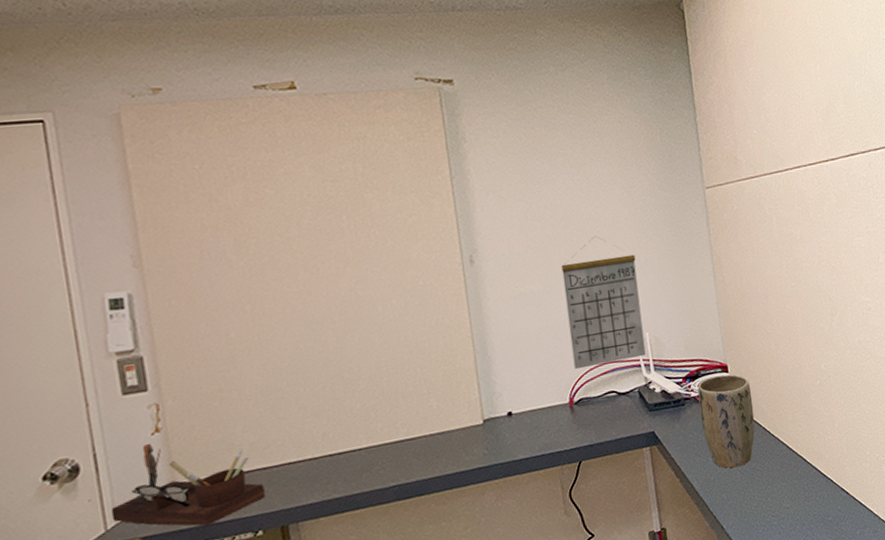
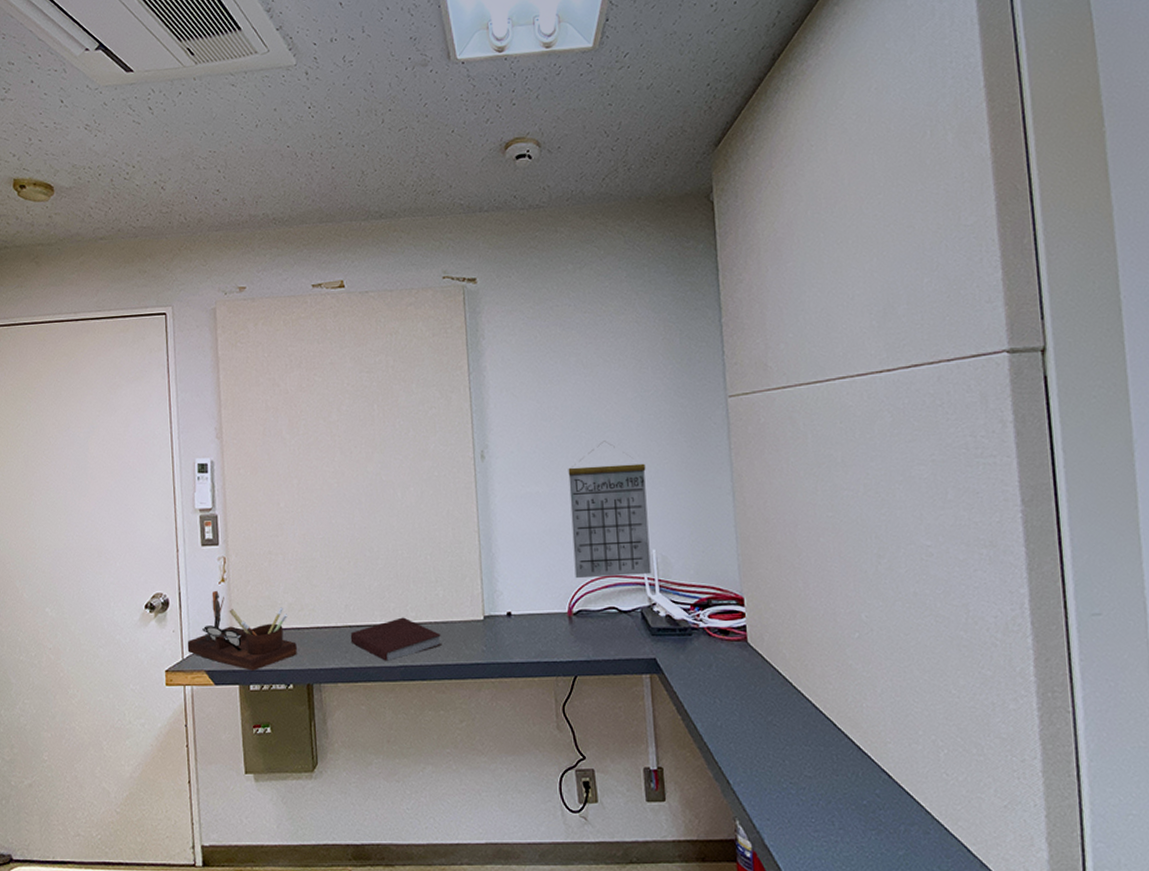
notebook: none [331,435,439,484] -> present [350,617,441,661]
plant pot: present [697,374,755,468] -> none [707,608,774,717]

